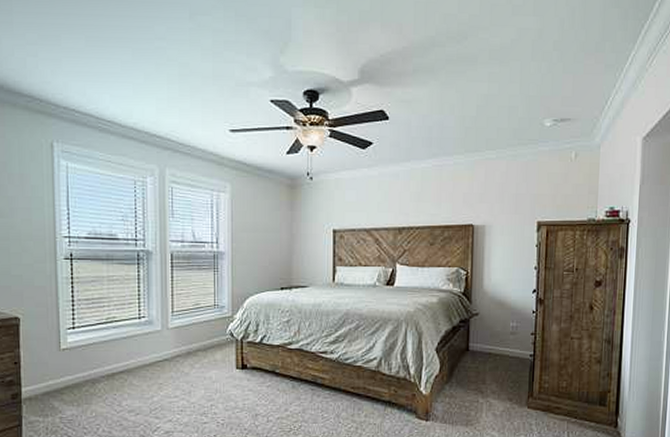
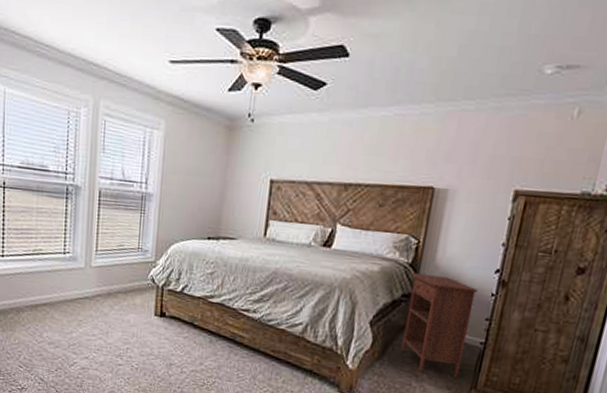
nightstand: none [464,300,521,389] -> present [401,272,478,378]

